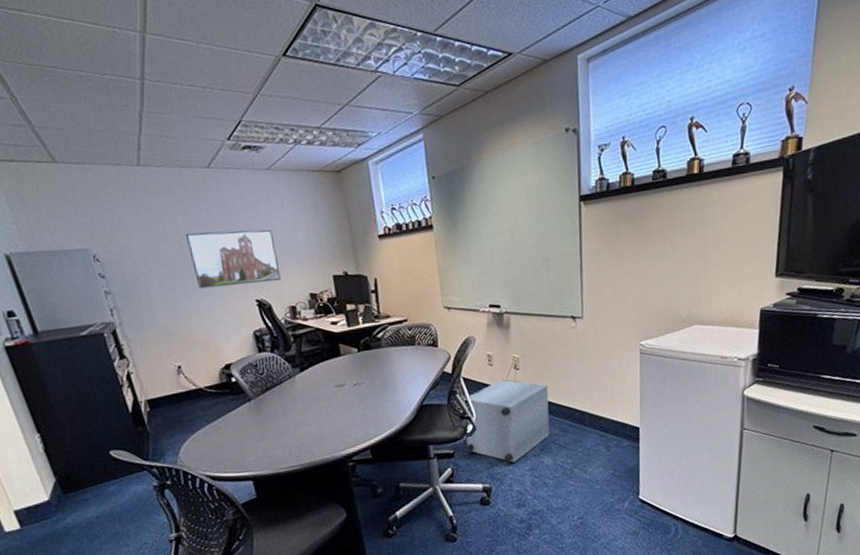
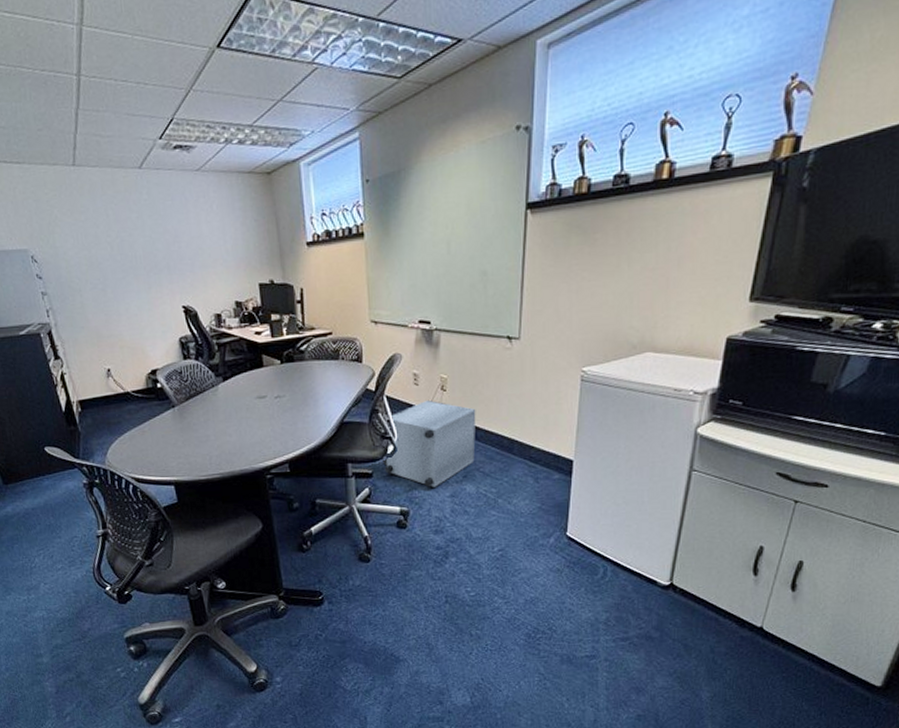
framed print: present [185,230,281,289] -> none [117,234,208,293]

